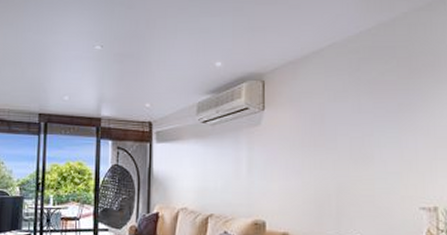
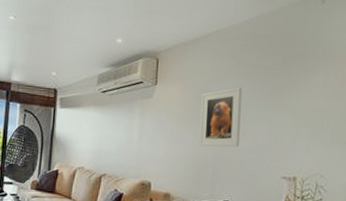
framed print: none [317,107,367,178] -> present [199,87,242,147]

